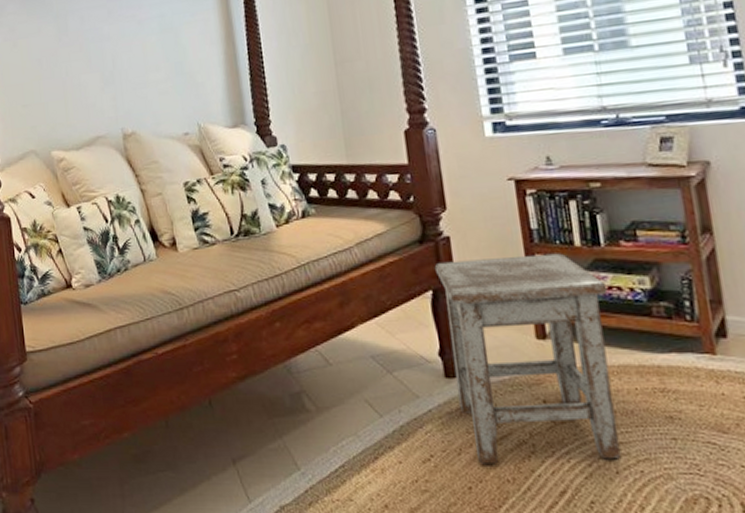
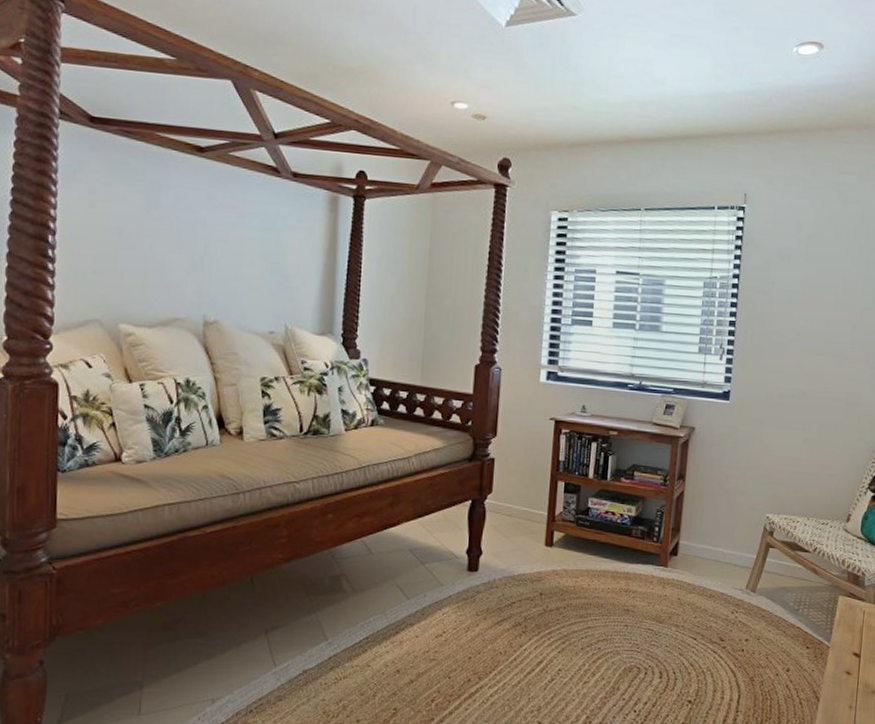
stool: present [434,253,622,464] -> none [474,478,605,640]

